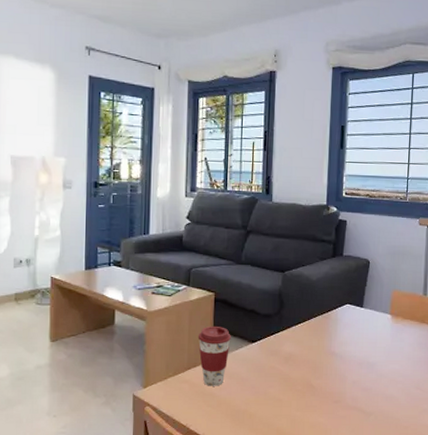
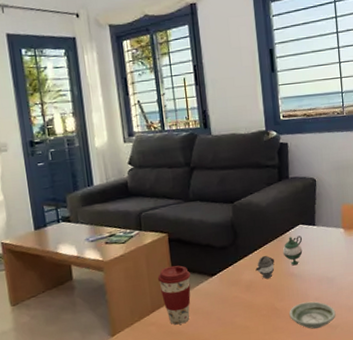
teapot: none [297,315,349,354] -> present [255,235,303,279]
saucer: none [324,384,372,412] -> present [289,301,336,329]

